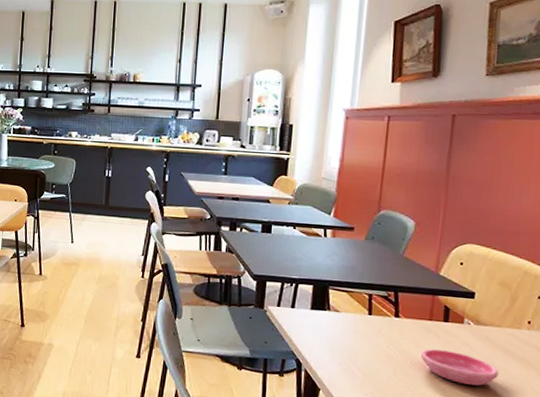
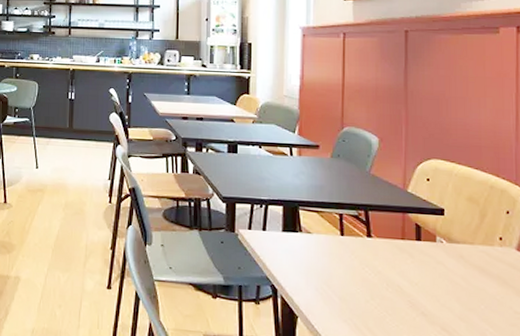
saucer: present [420,349,499,386] -> none [396,269,476,308]

